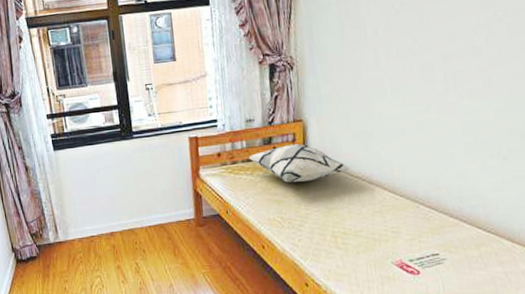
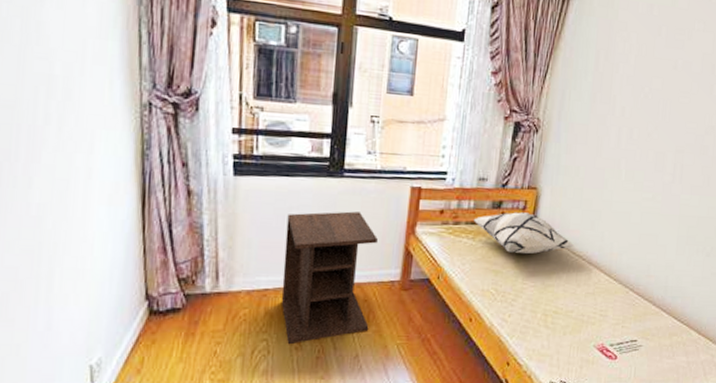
nightstand: none [97,165,177,279] -> present [281,211,378,345]

